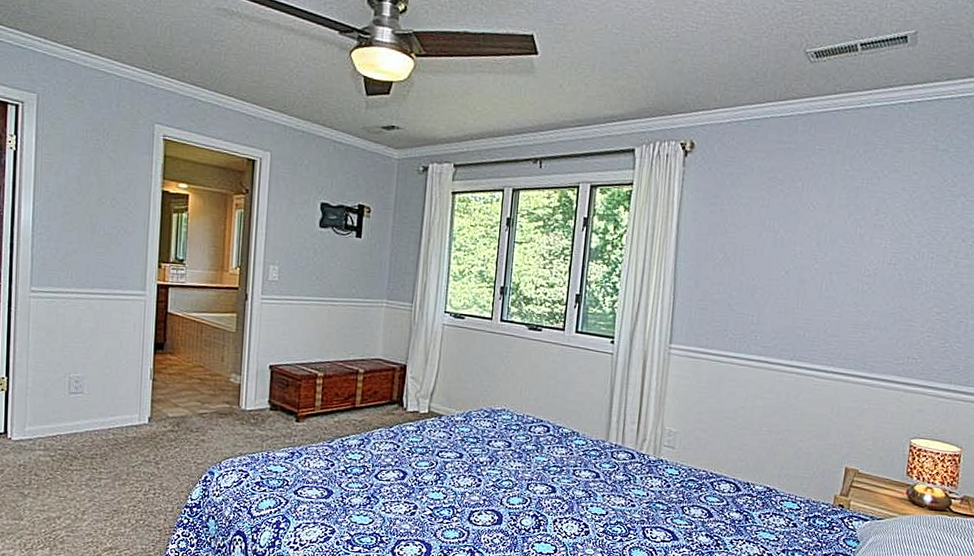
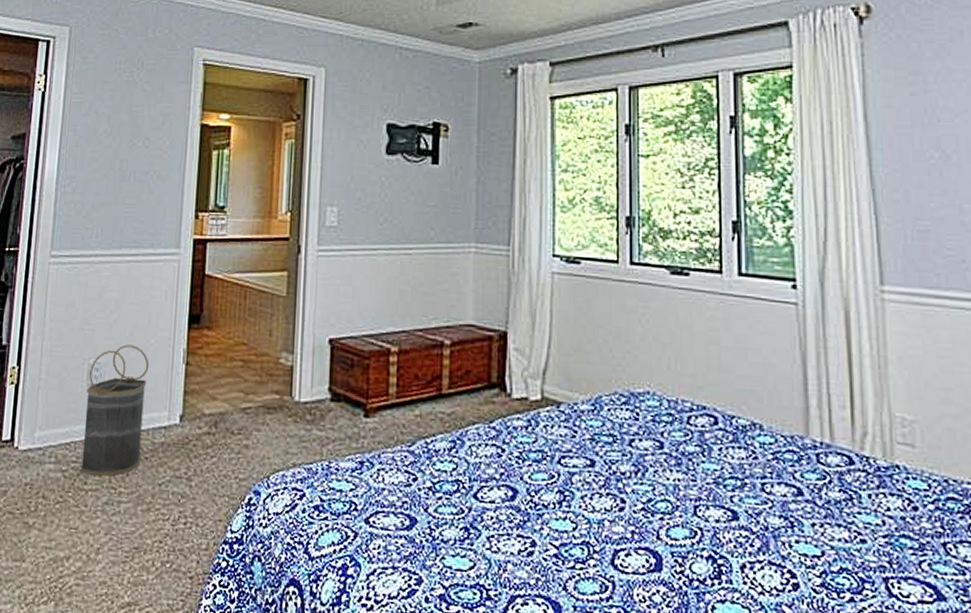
basket: none [65,363,122,460] -> present [79,344,149,476]

